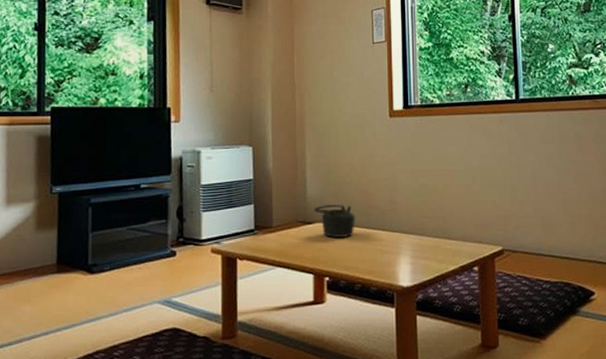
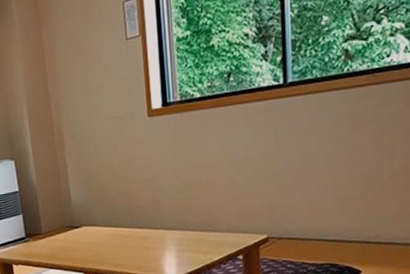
teapot: present [314,205,355,237] -> none [79,208,120,239]

